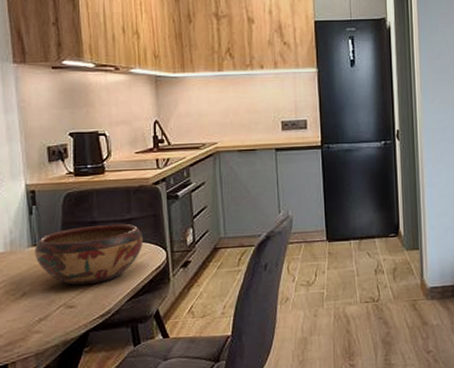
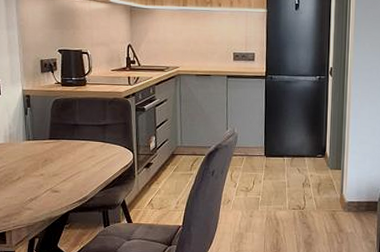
decorative bowl: present [34,223,144,286] -> none [28,127,116,175]

